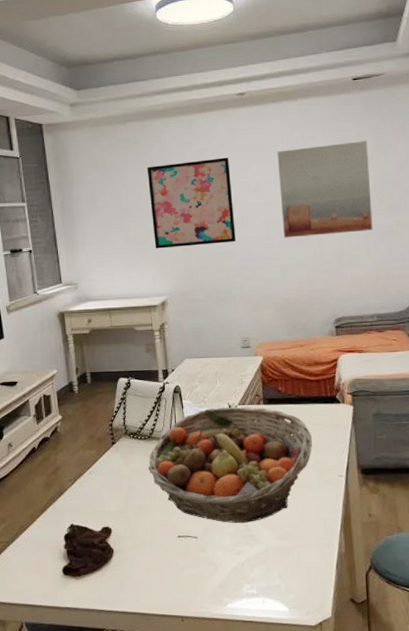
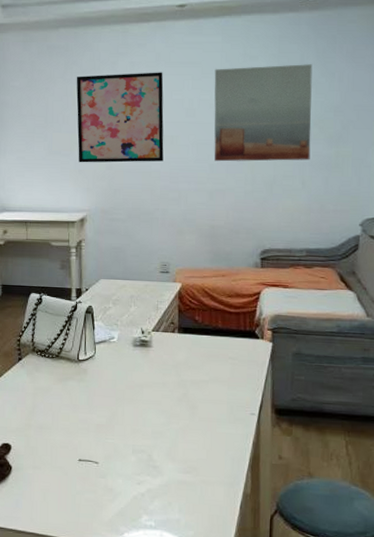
fruit basket: present [147,407,313,524] -> none [53,332,227,453]

